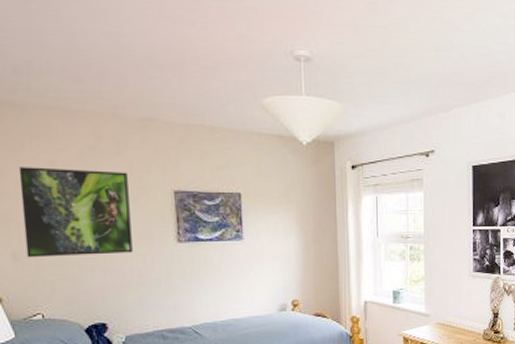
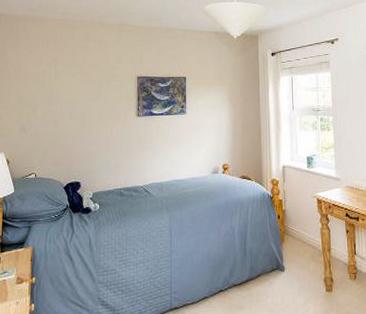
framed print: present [18,167,133,258] -> none [30,62,105,129]

